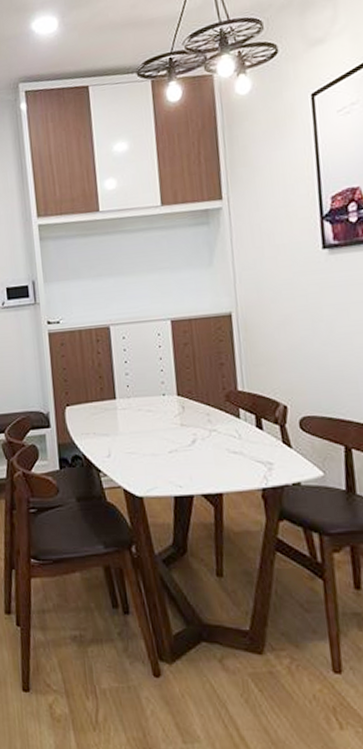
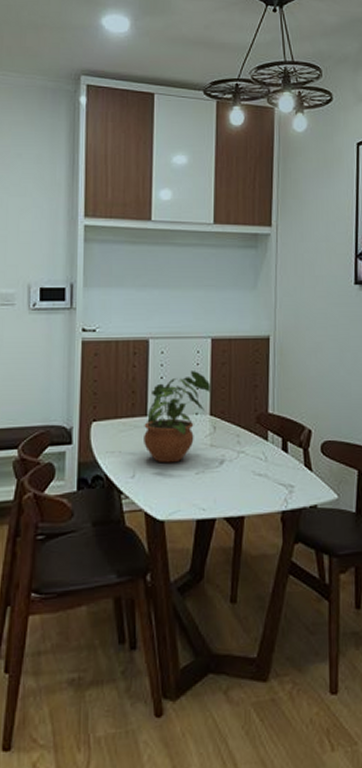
potted plant: none [114,353,175,443] -> present [144,371,210,463]

